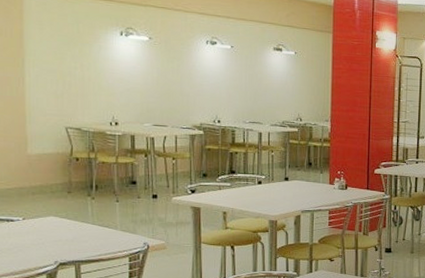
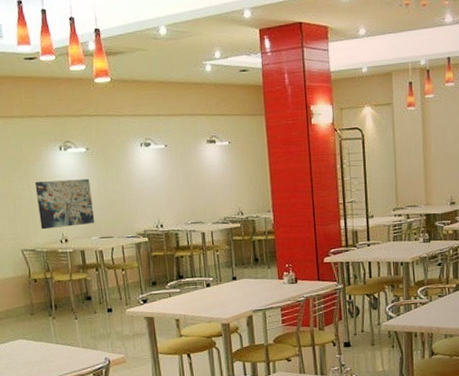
wall art: none [89,62,150,111] -> present [34,178,95,230]

